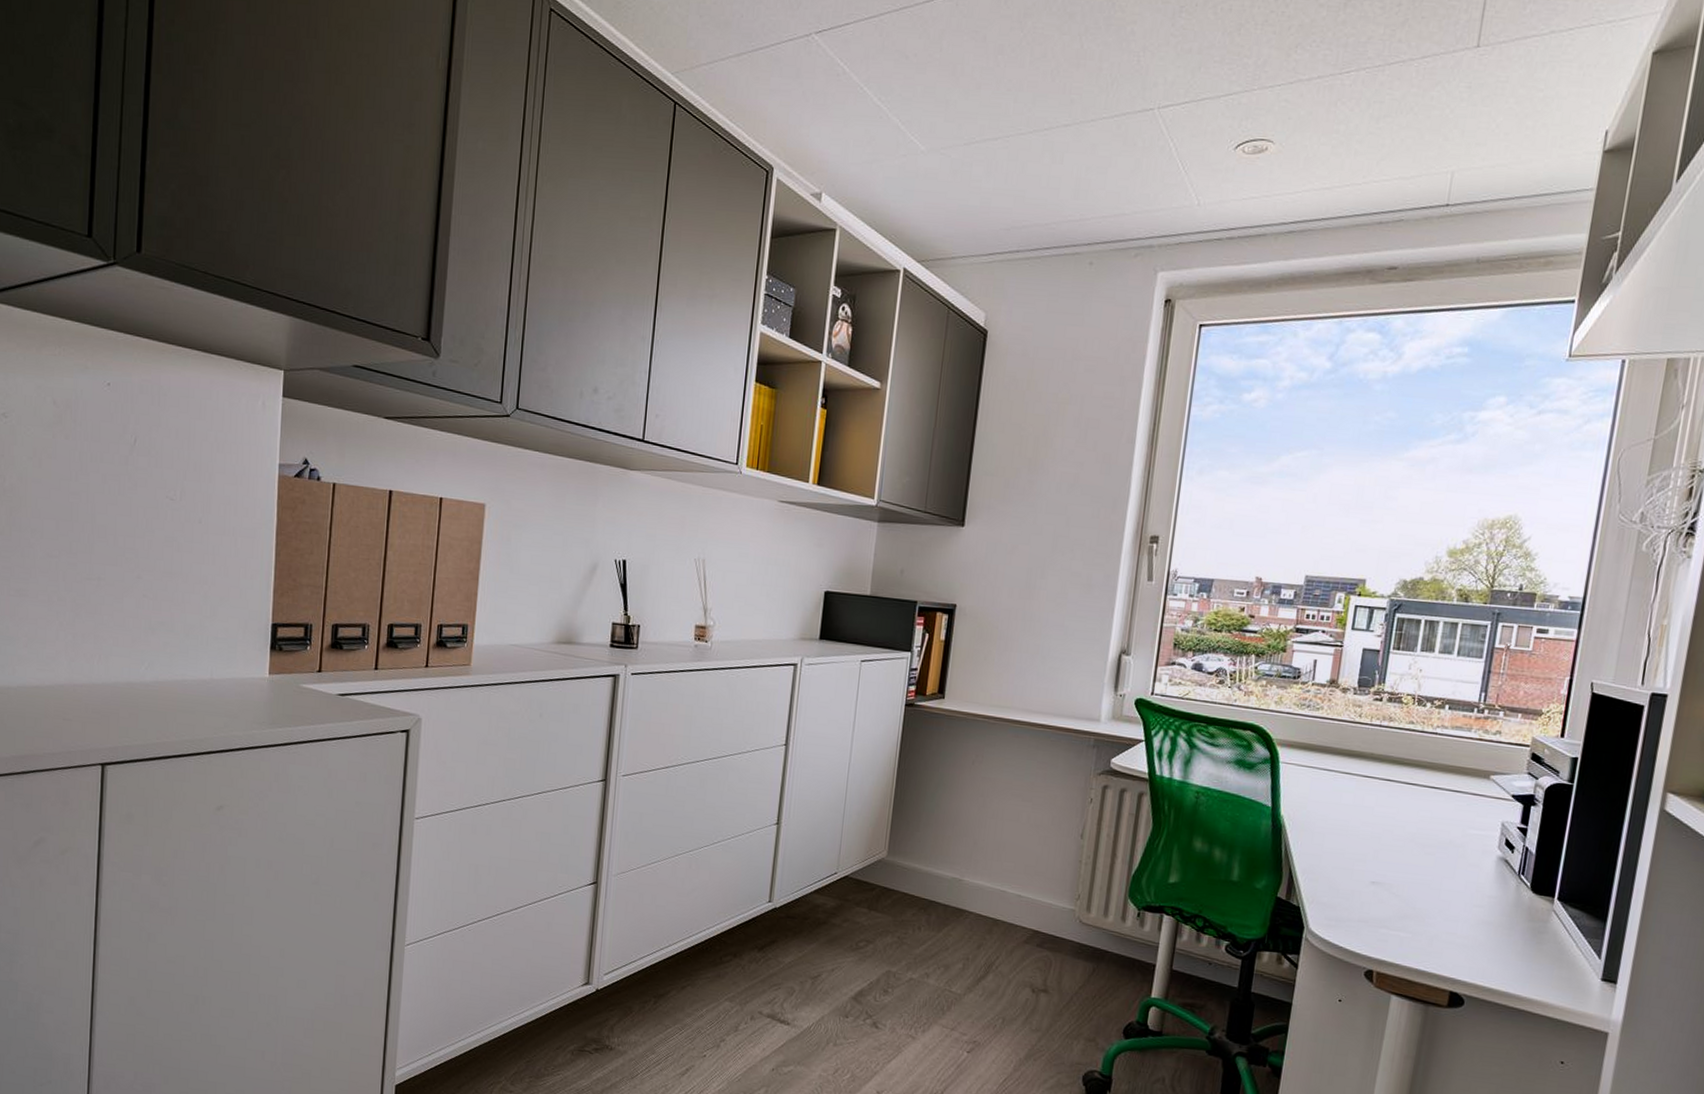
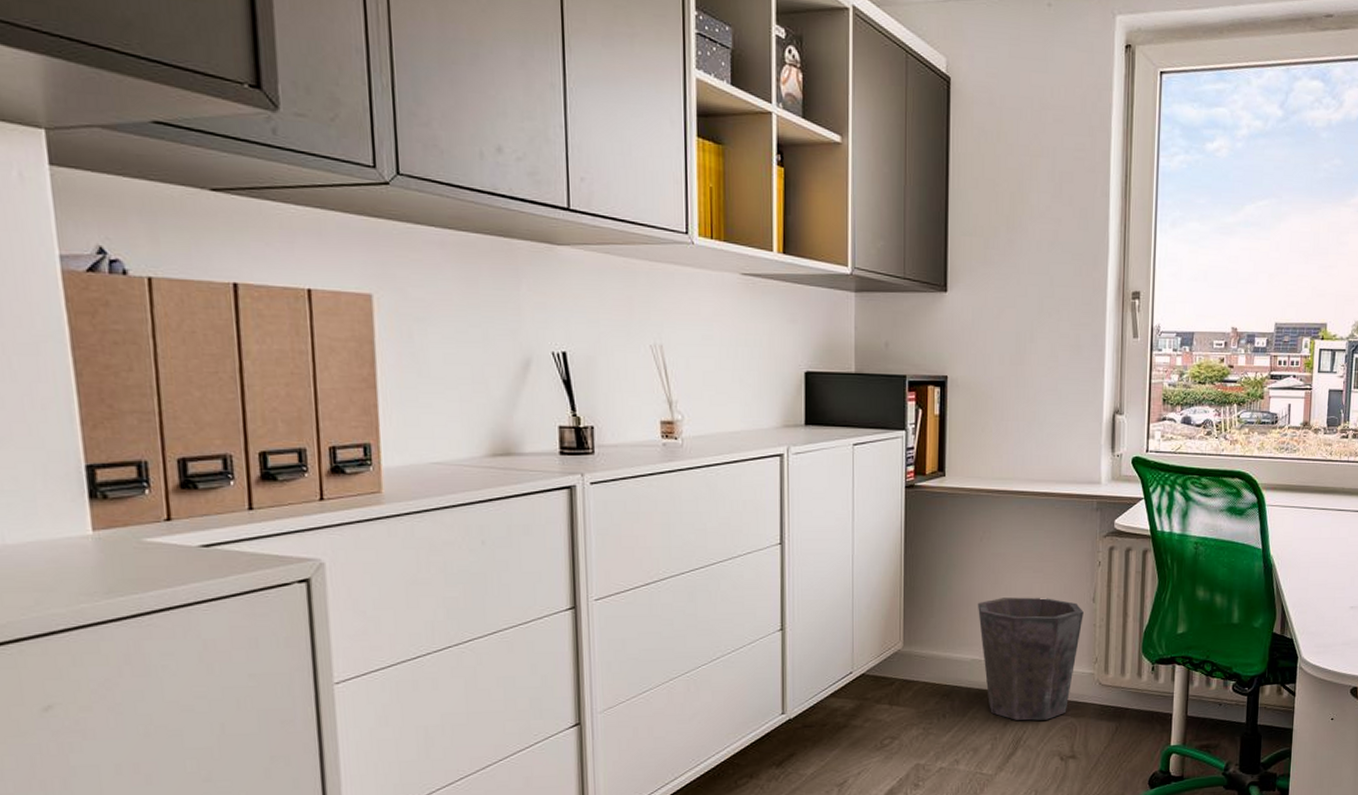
waste bin: none [963,821,1070,949] -> present [978,597,1084,721]

